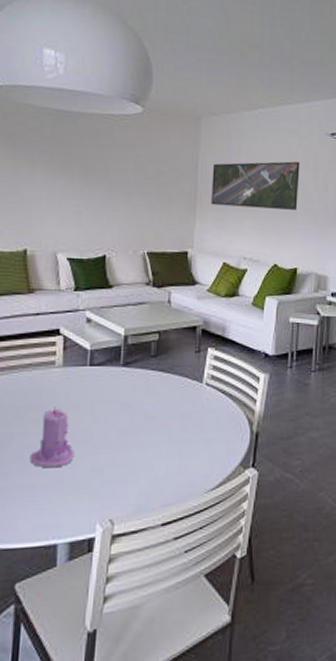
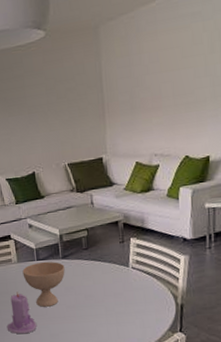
bowl: none [67,368,125,429] -> present [22,261,65,307]
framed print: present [211,161,300,210] -> none [115,47,206,110]

